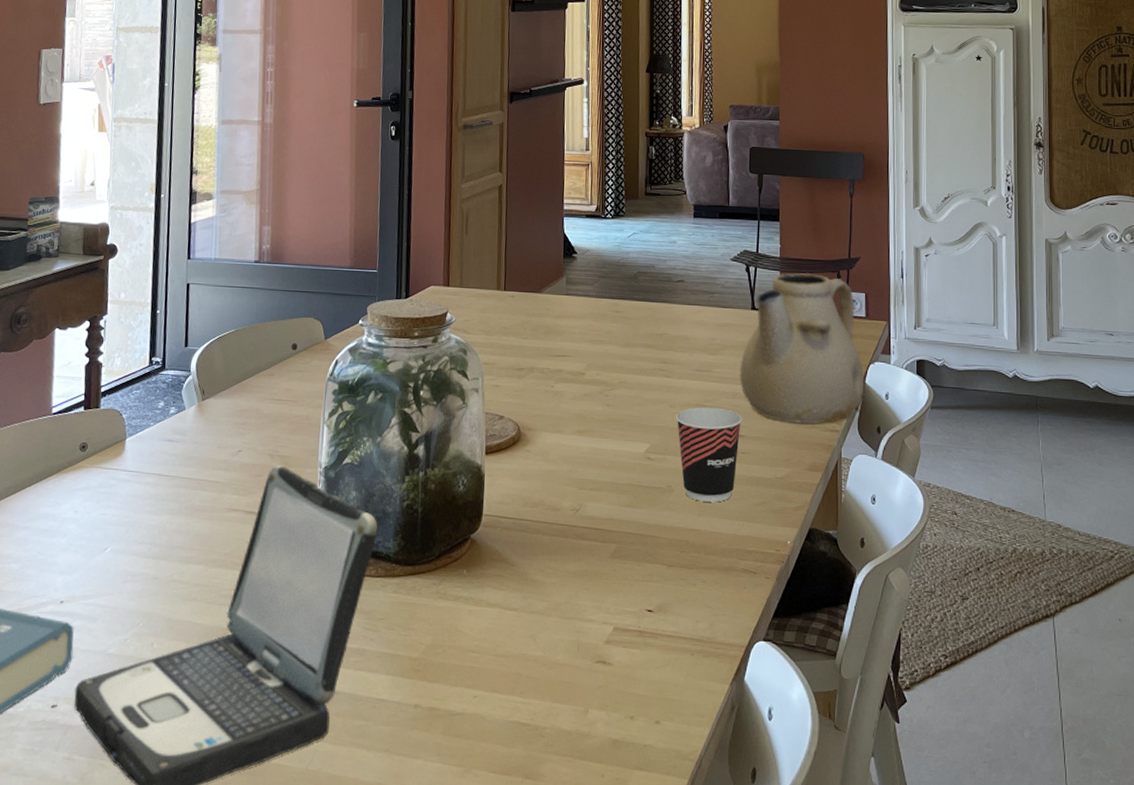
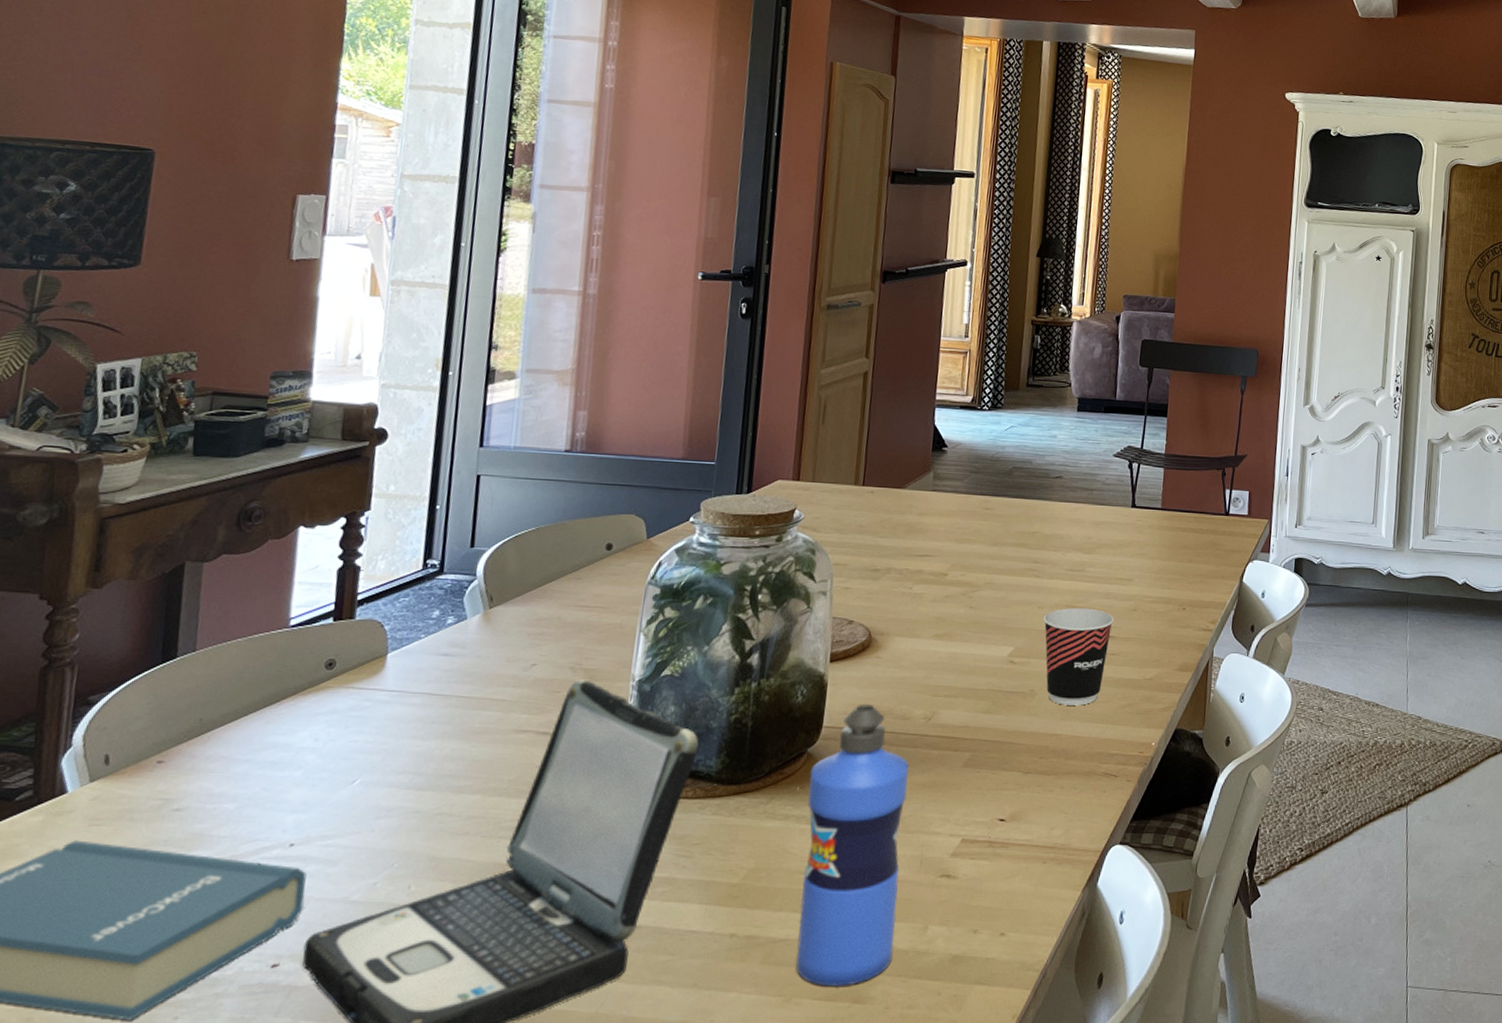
water bottle: none [473,494,562,762] -> present [796,703,910,987]
teapot: present [739,273,865,425] -> none [1114,470,1242,624]

